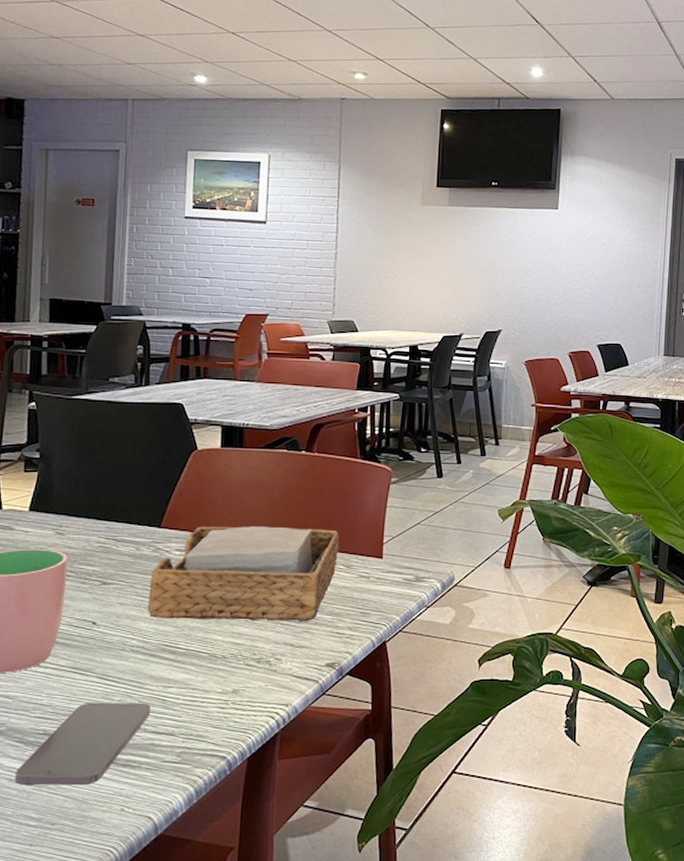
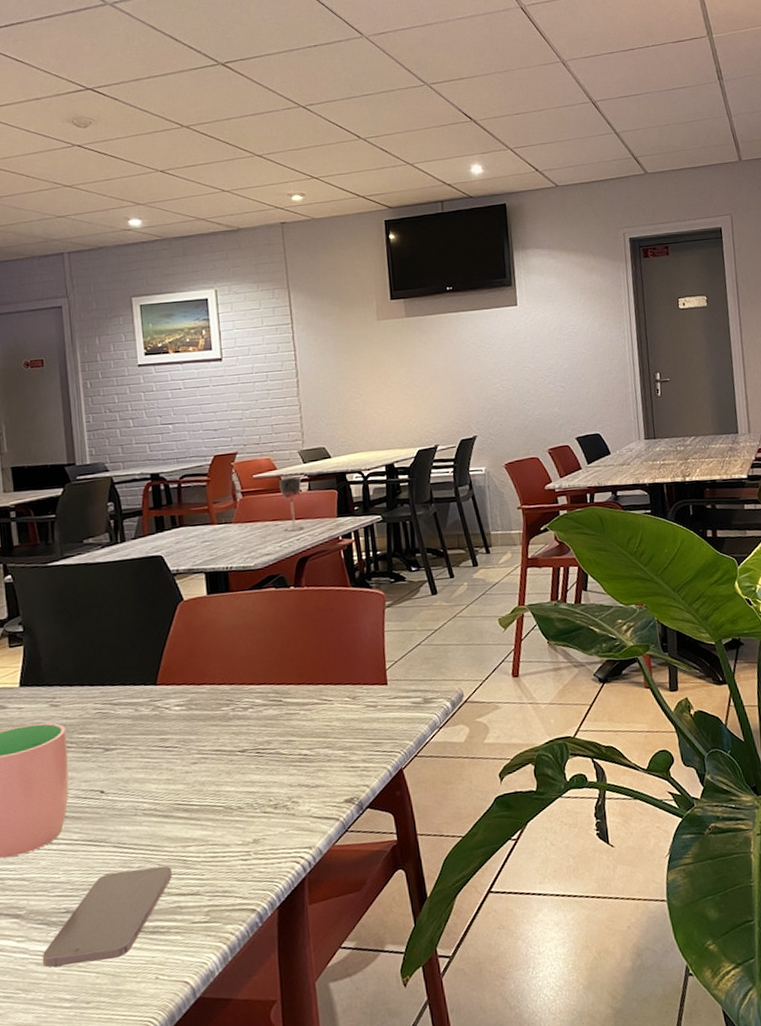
napkin holder: present [147,526,340,621] -> none [153,663,342,778]
wineglass: none [304,345,326,397] -> present [279,476,304,531]

